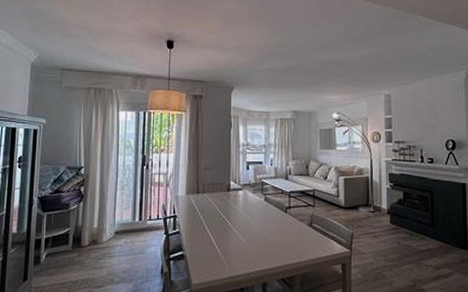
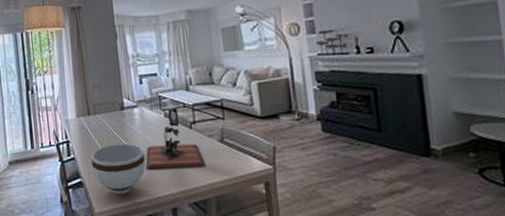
bowl: none [194,221,244,268] -> present [90,143,146,194]
plant: none [243,194,296,248] -> present [145,108,207,170]

